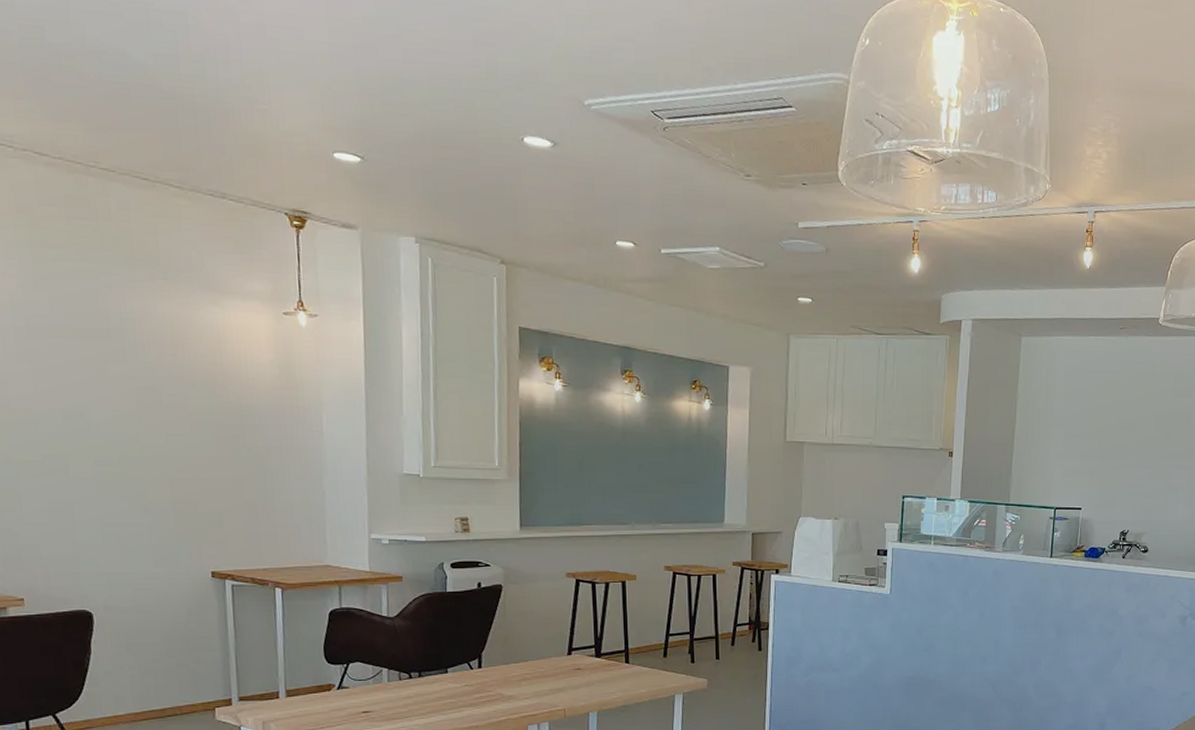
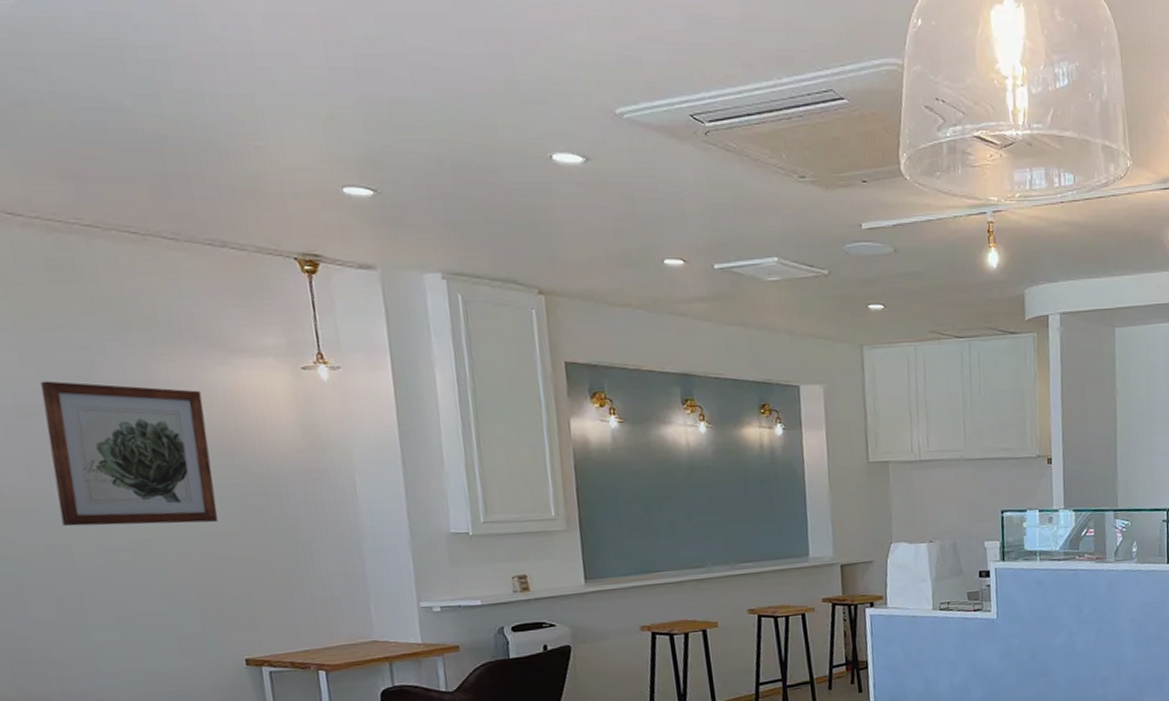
wall art: none [51,306,198,447] -> present [41,380,218,527]

